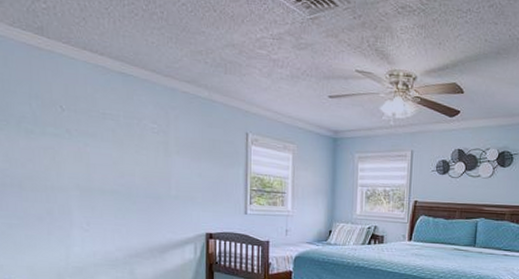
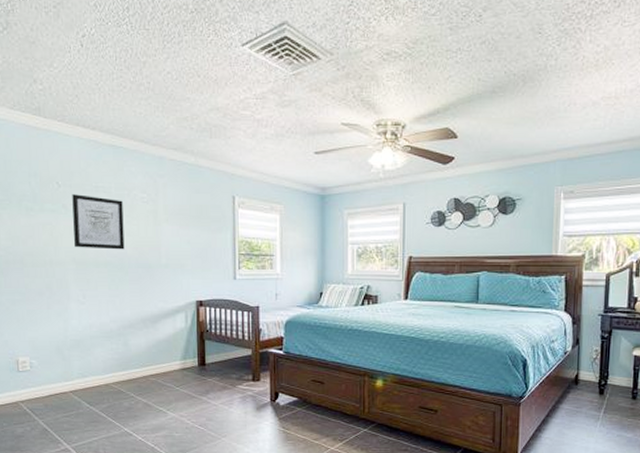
wall art: none [77,119,133,179] -> present [72,194,125,250]

